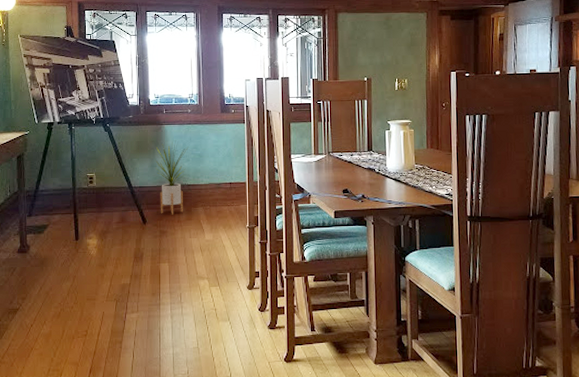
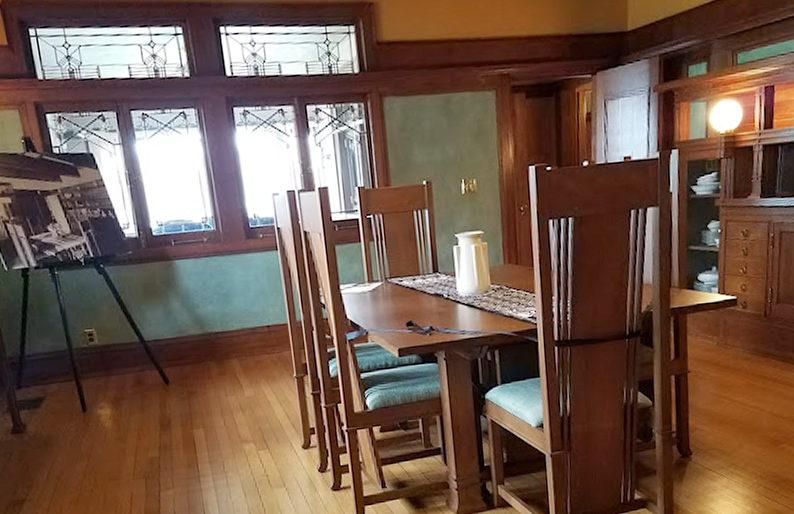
house plant: present [155,140,189,215] -> none [169,278,213,371]

